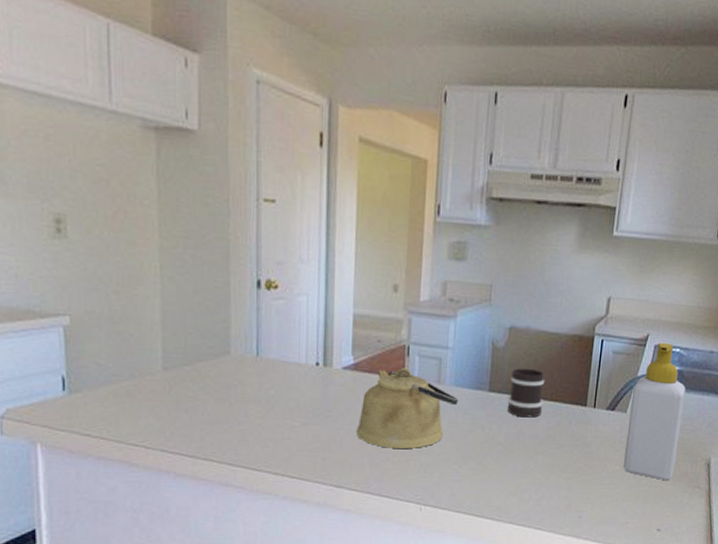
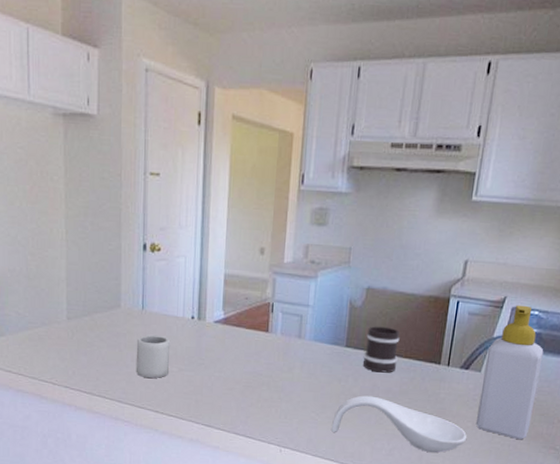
cup: none [250,385,292,436] -> present [135,335,171,379]
kettle: present [357,368,459,450] -> none [226,323,317,396]
spoon rest: none [475,443,614,500] -> present [331,395,466,453]

